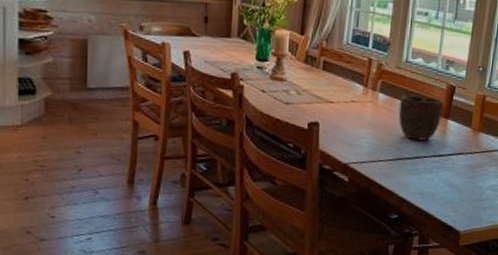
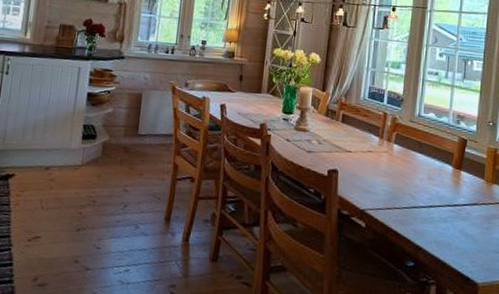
bowl: present [398,95,444,141] -> none [412,146,456,191]

